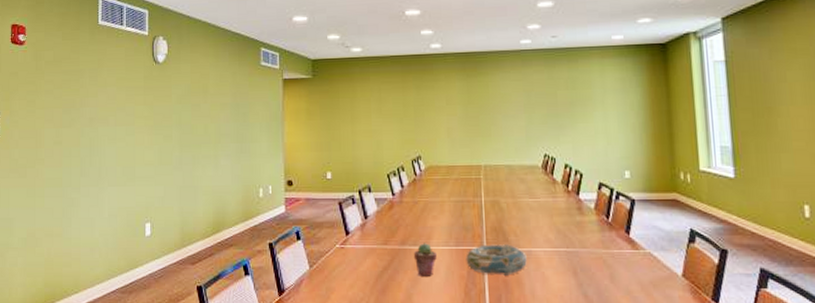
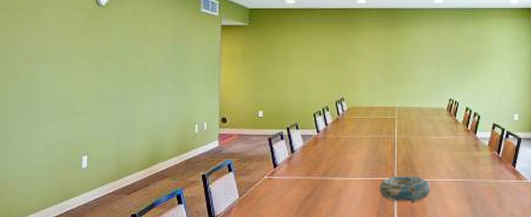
potted succulent: present [413,243,437,276] -> none [333,174,354,204]

